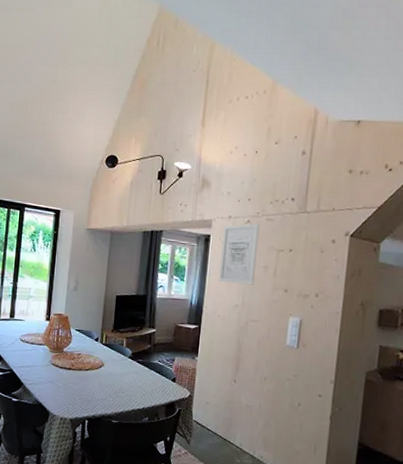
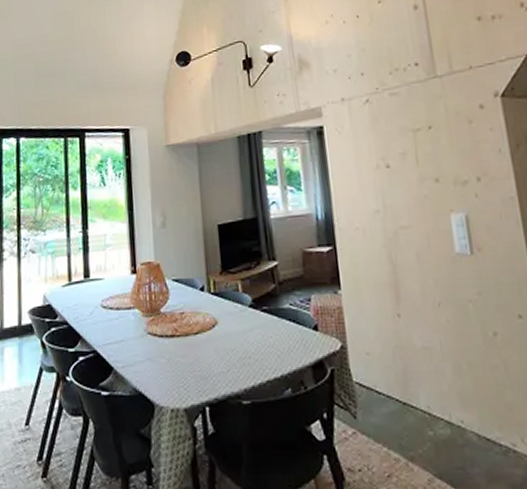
wall art: present [218,223,260,286] -> none [337,102,393,184]

